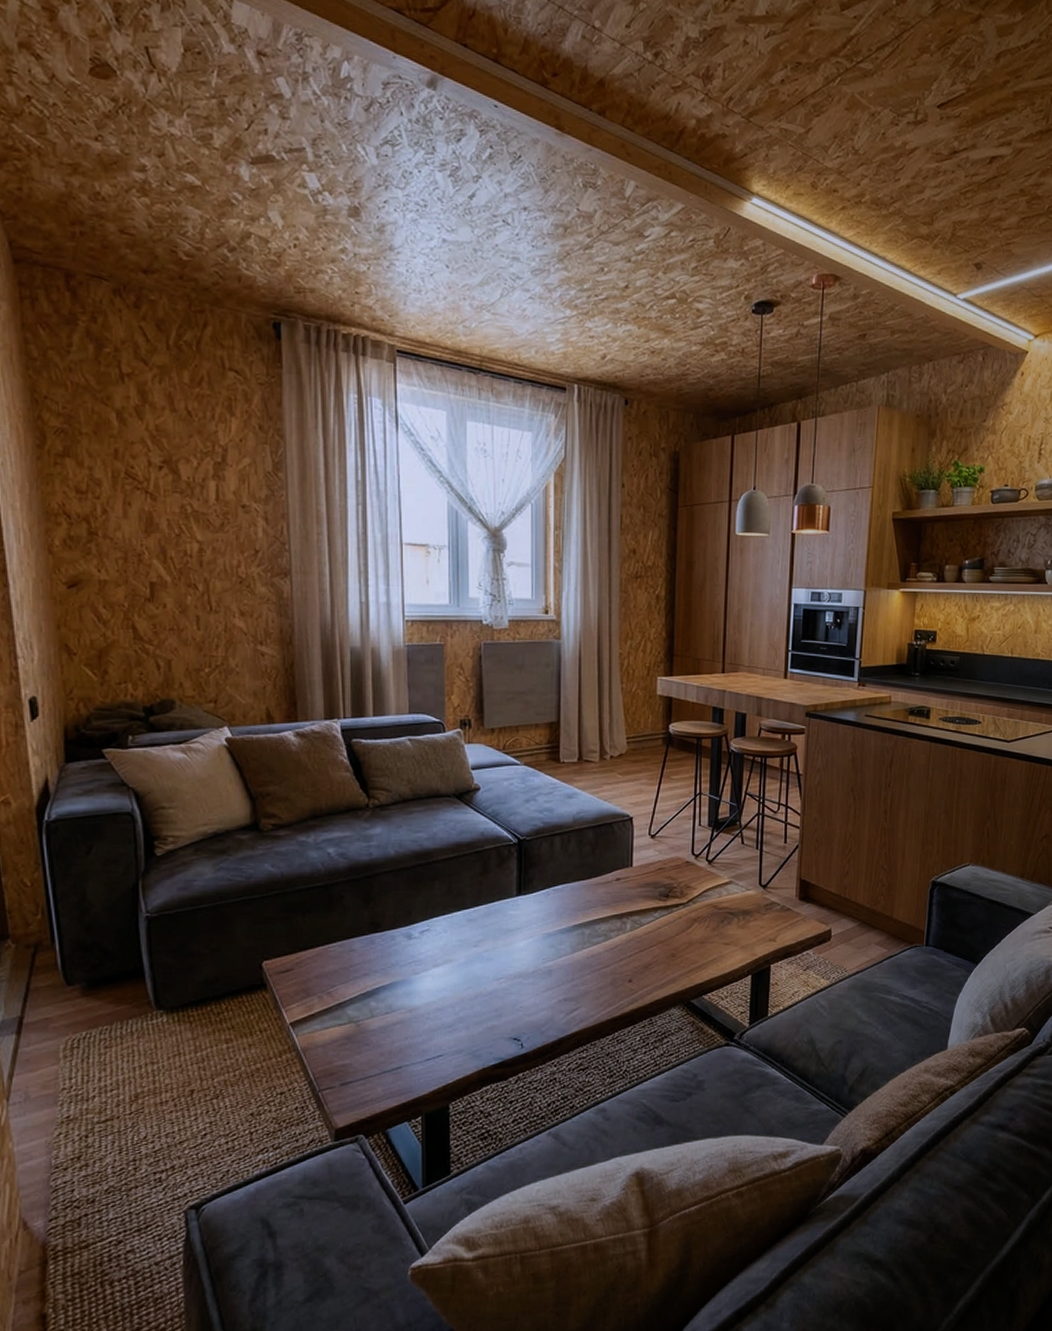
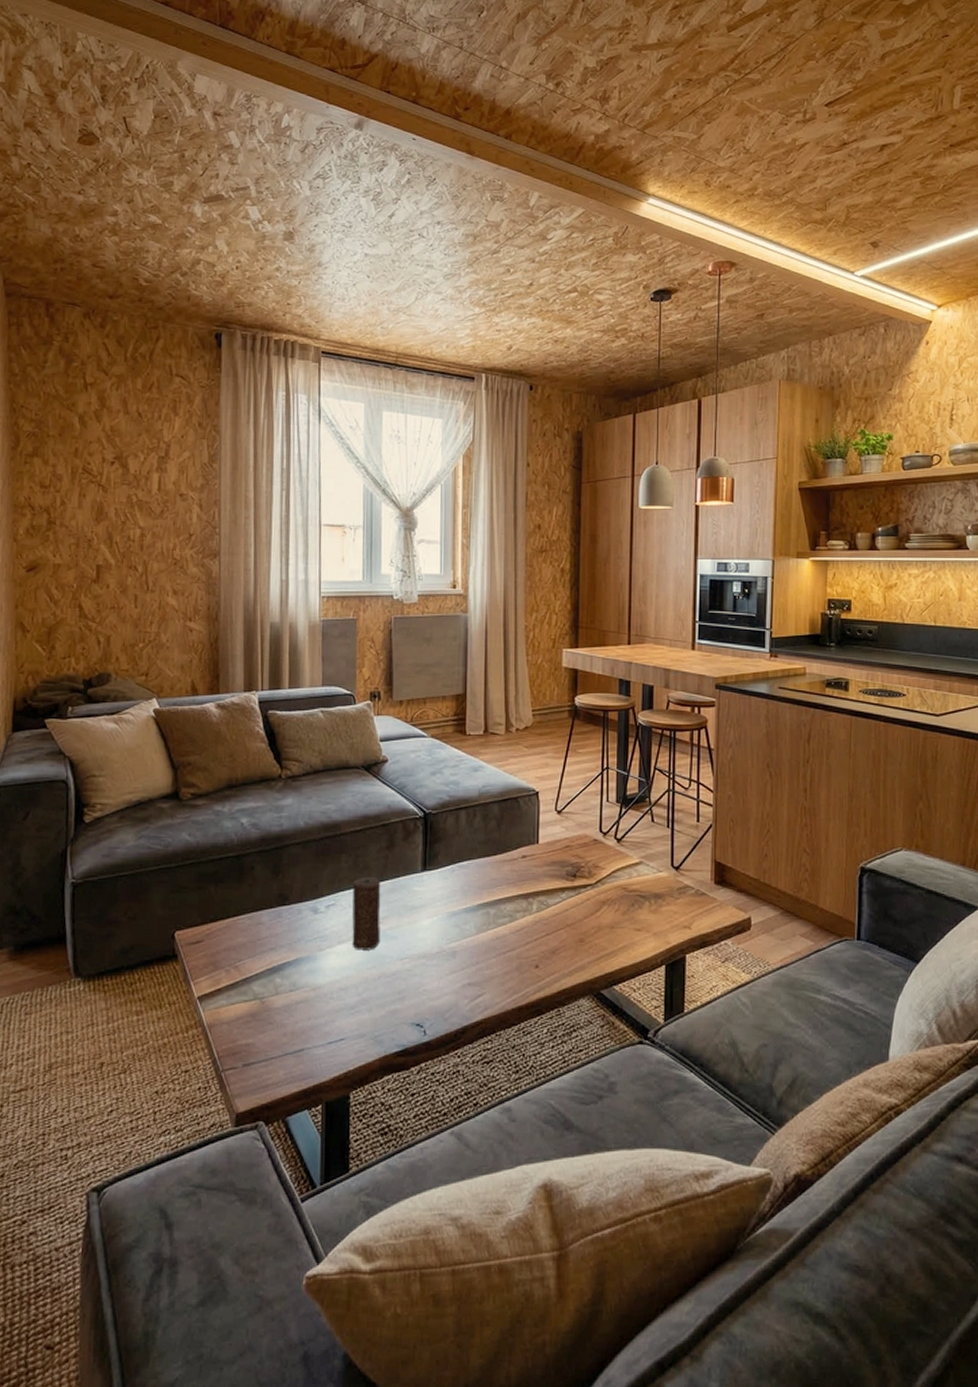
candle: none [446,902,476,973] -> present [352,876,381,950]

